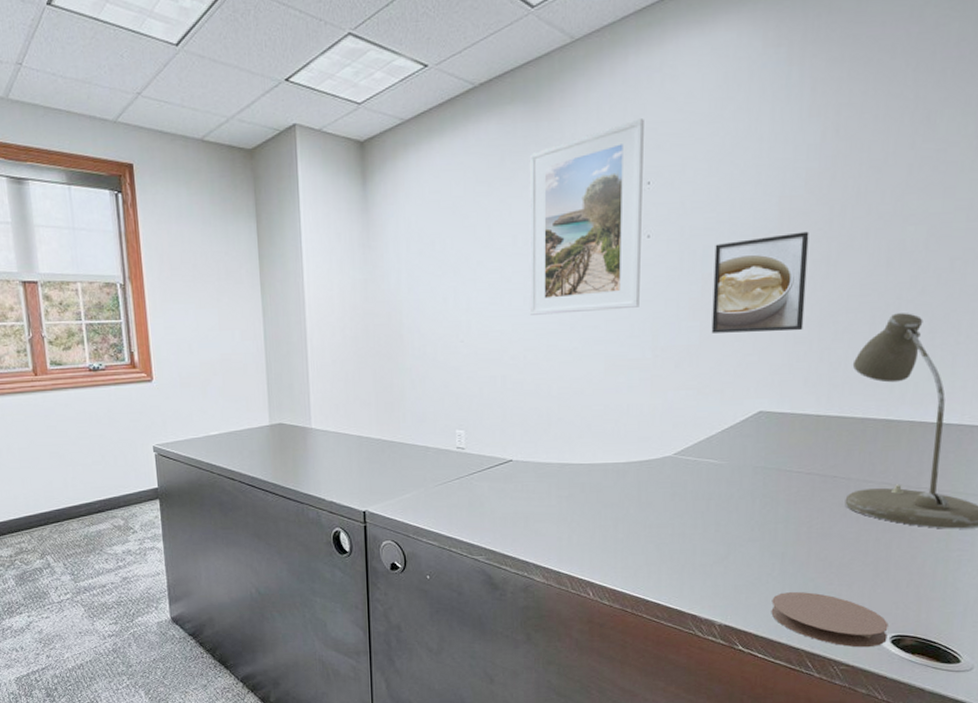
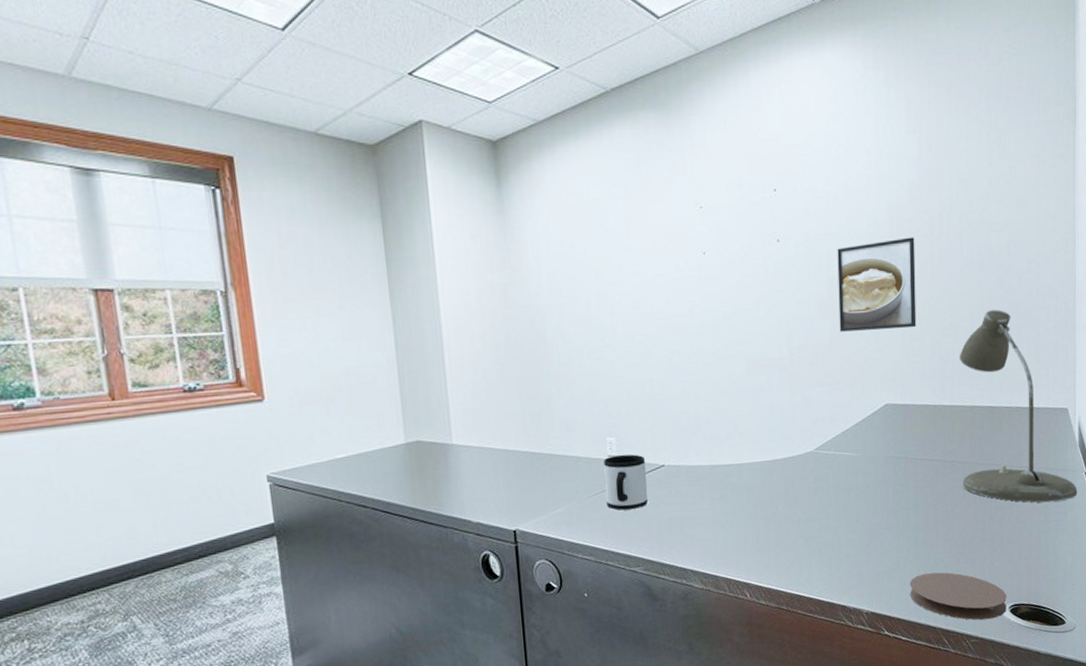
mug: none [451,447,494,501] -> present [603,454,649,510]
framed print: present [529,119,644,315] -> none [663,129,774,318]

